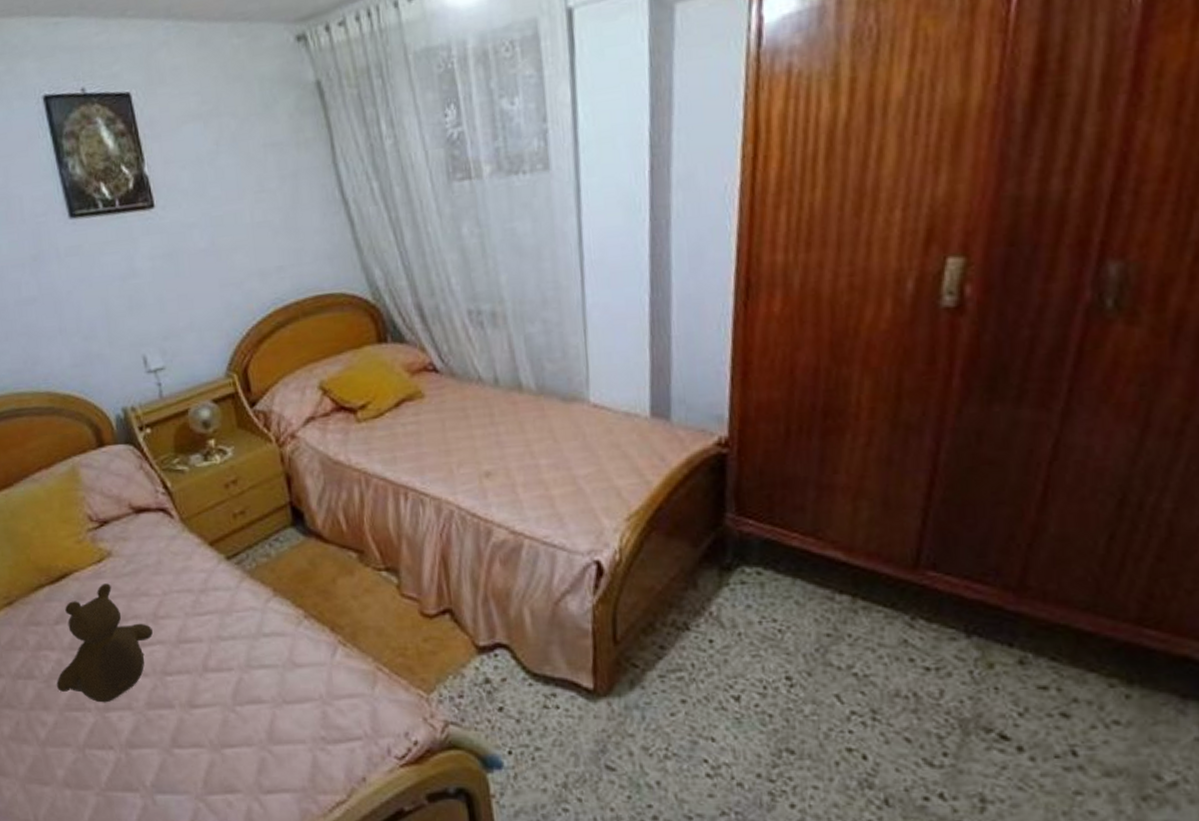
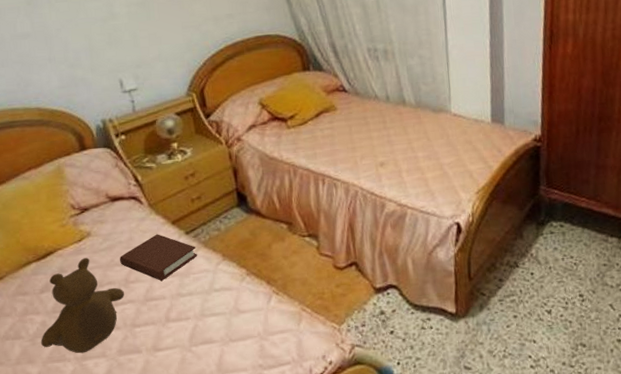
book: none [146,557,242,618] -> present [120,234,198,281]

